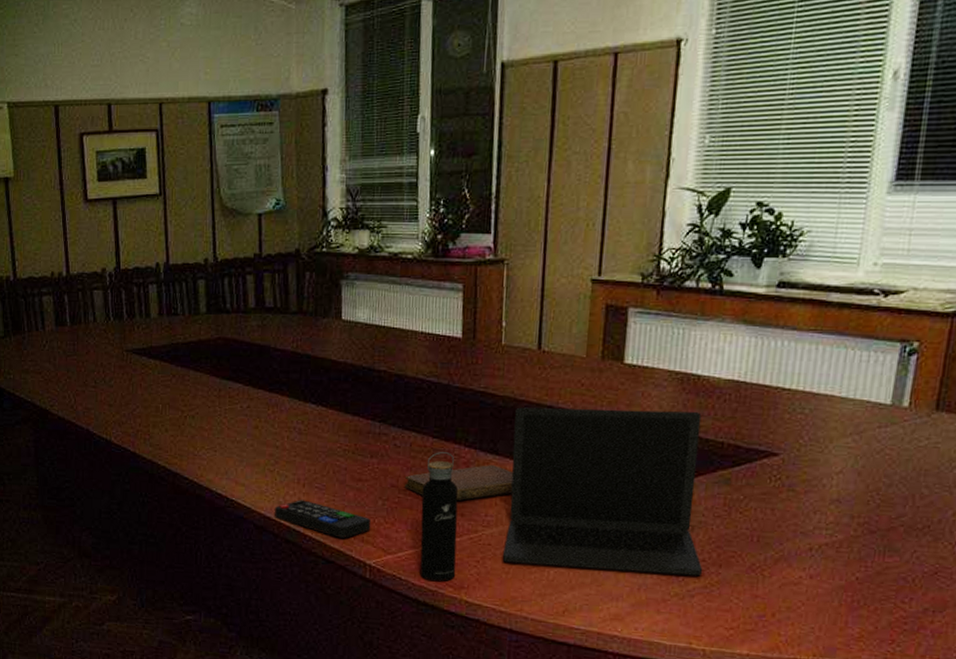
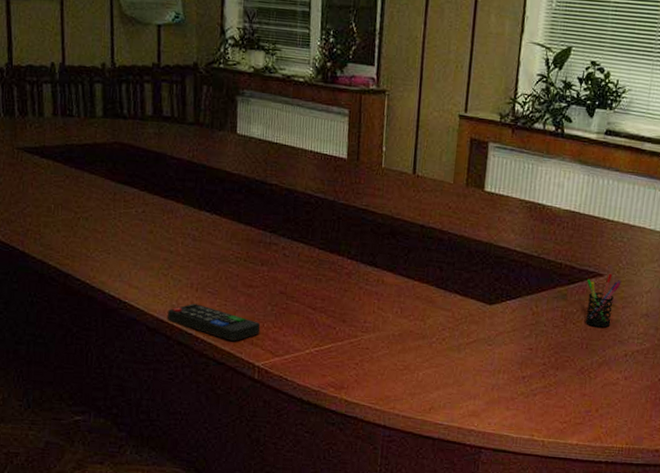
notebook: present [404,465,514,501] -> none [291,276,390,308]
water bottle: present [420,452,459,582] -> none [304,262,341,383]
laptop: present [502,407,703,576] -> none [378,225,545,378]
pen holder: none [755,452,803,517] -> present [585,273,622,328]

